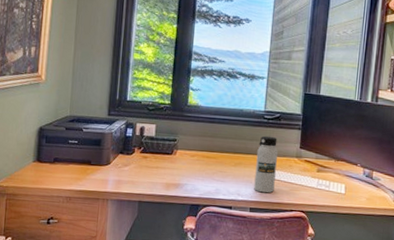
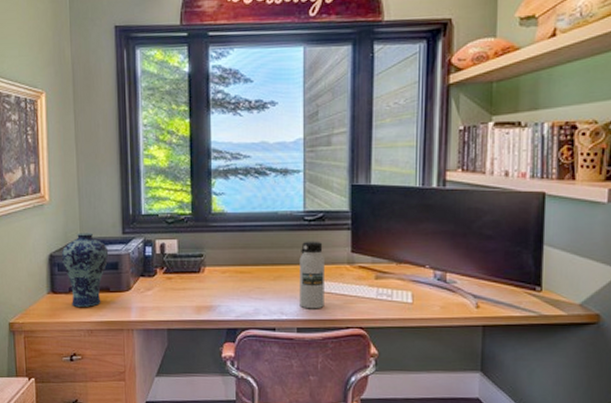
vase: none [50,111,94,177] -> present [61,233,109,307]

